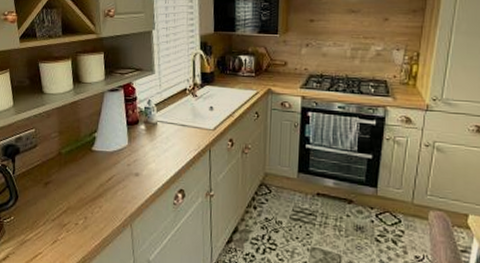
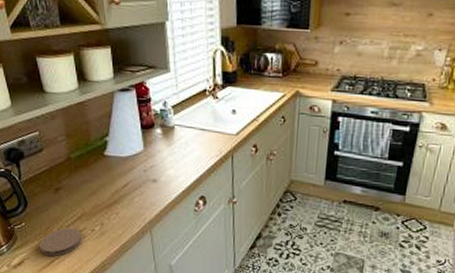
coaster: none [25,221,67,251] -> present [39,228,83,257]

